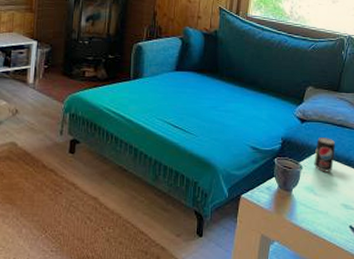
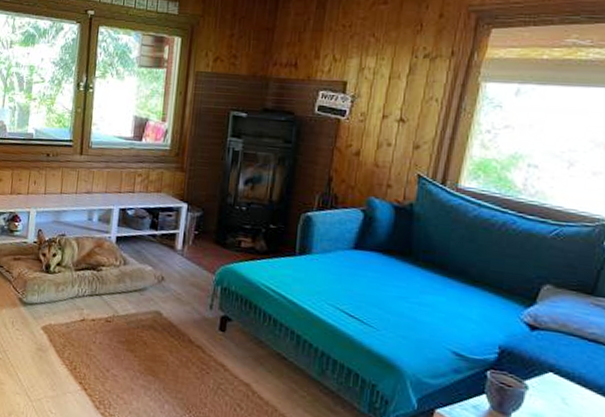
beverage can: present [314,137,336,172] -> none [547,352,584,400]

